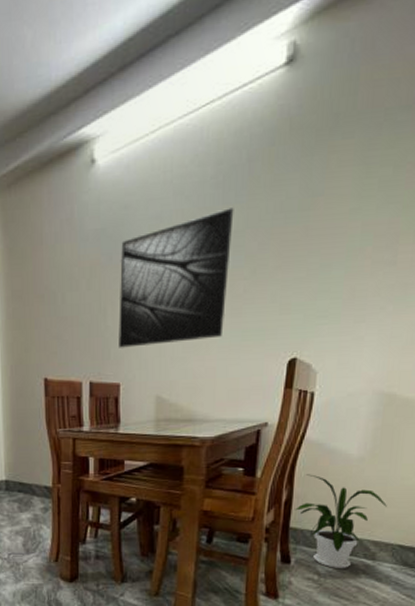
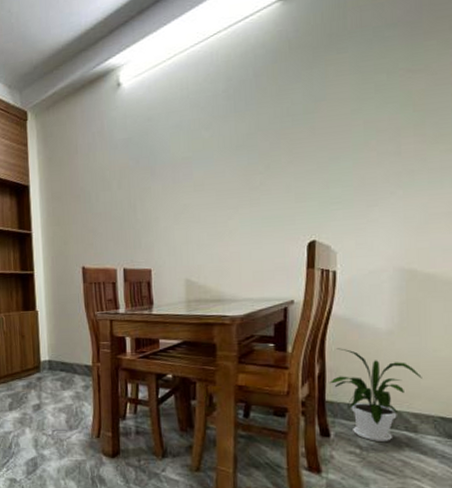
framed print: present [119,207,234,348] -> none [146,114,246,238]

